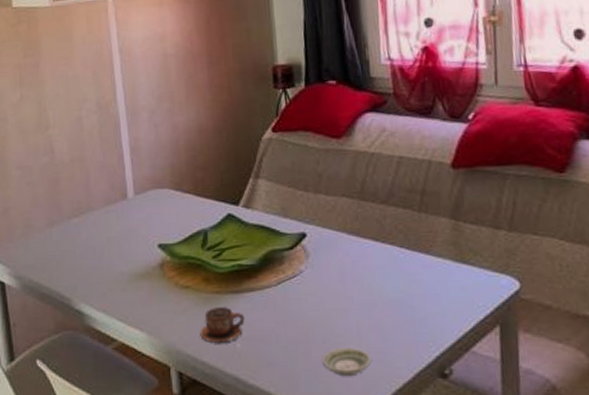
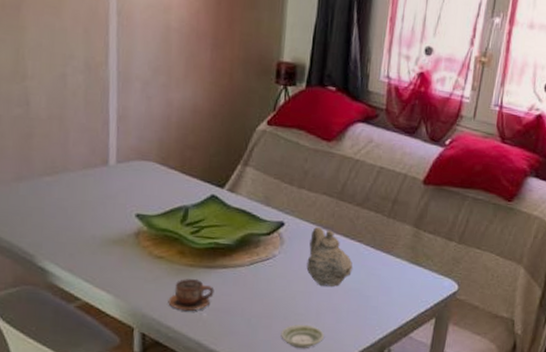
teapot: none [336,233,390,301] -> present [306,226,353,288]

